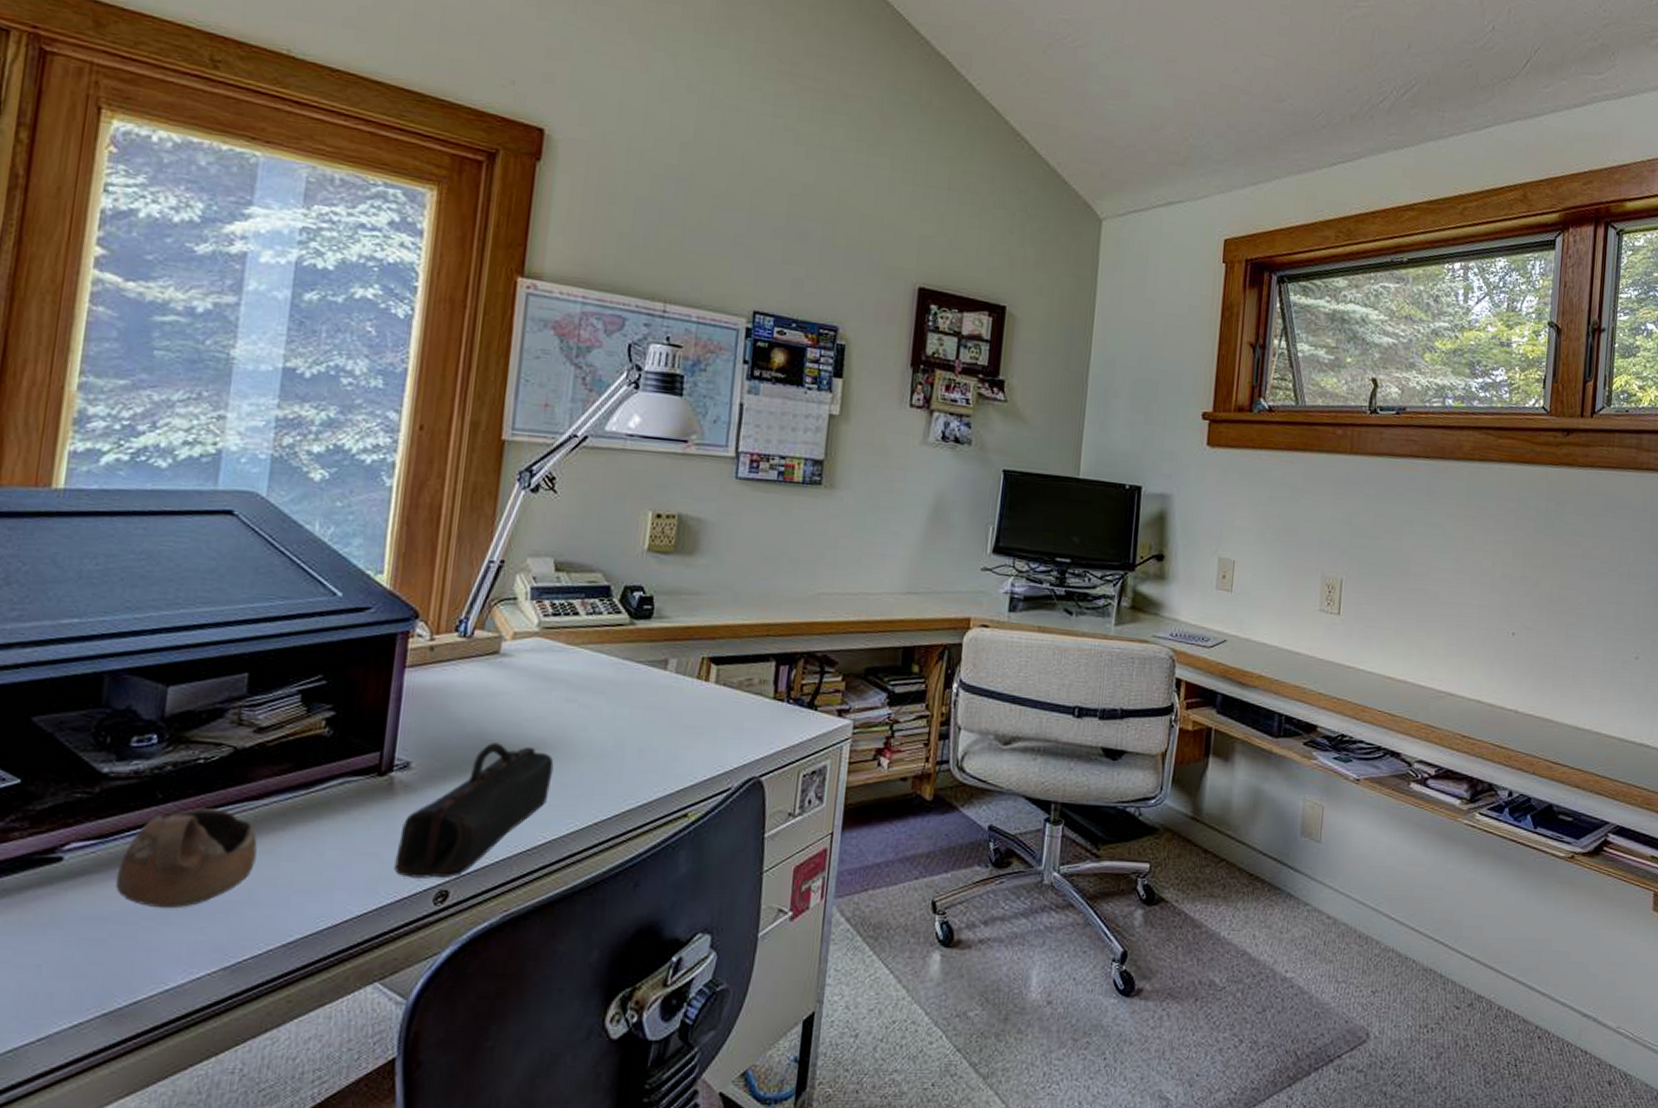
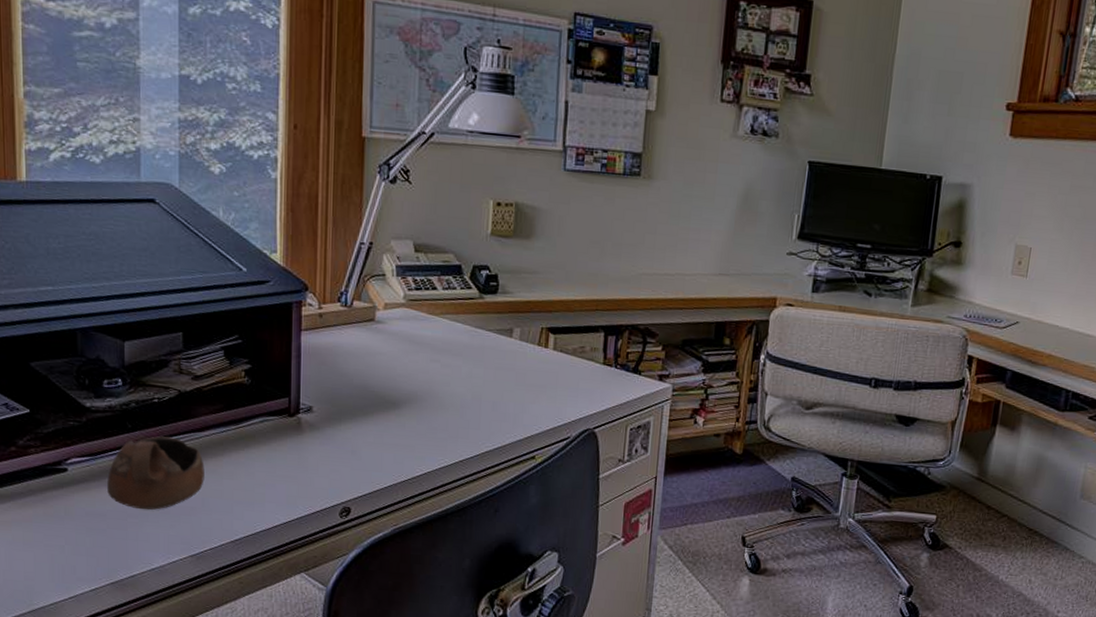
pencil case: present [394,743,554,878] -> none [308,393,425,498]

